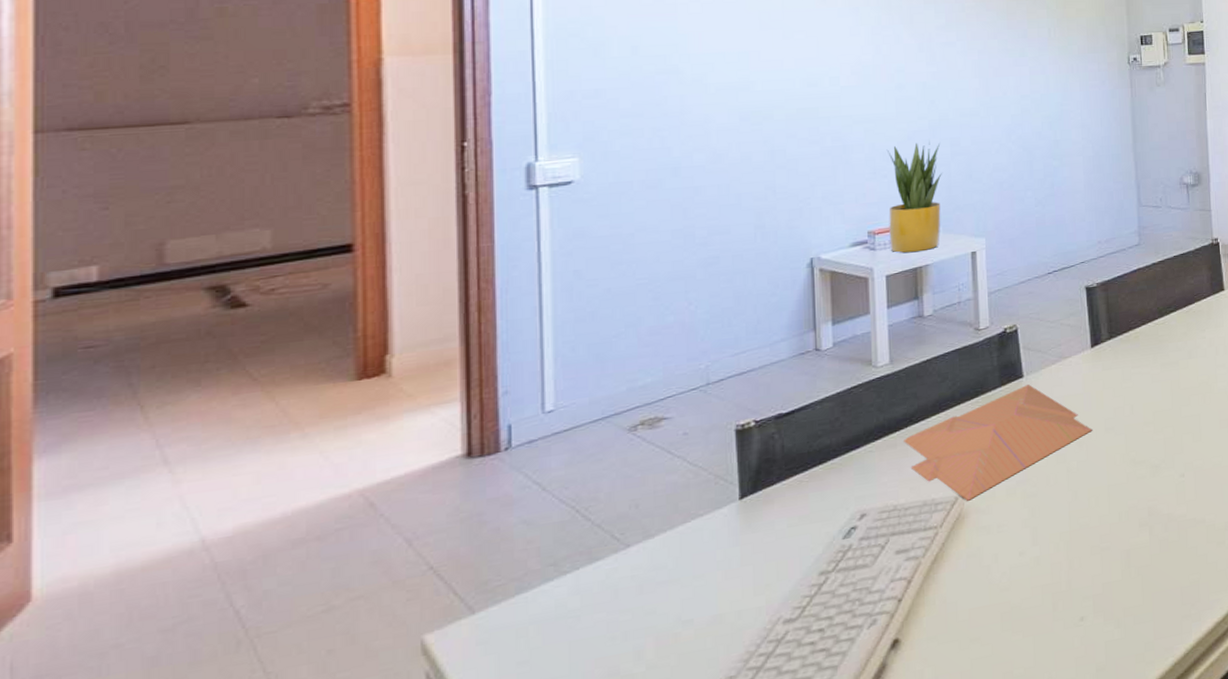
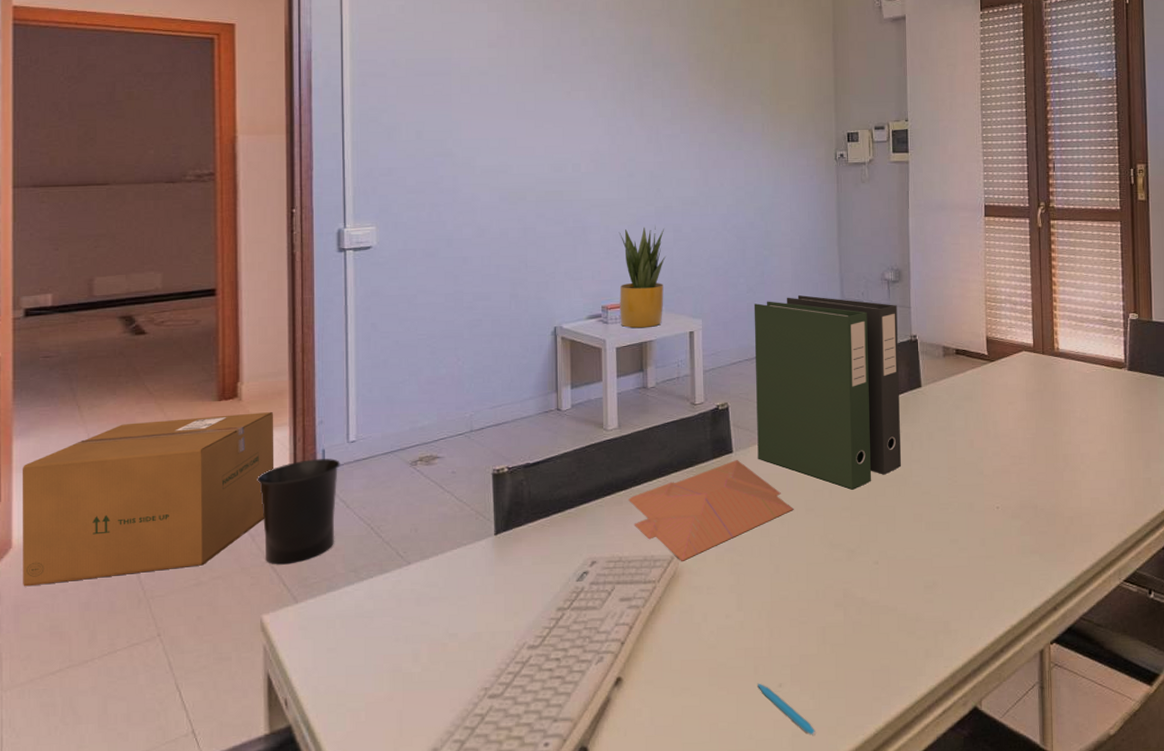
box: none [48,387,440,650] -> present [22,412,274,587]
waste bin: none [415,434,533,571] -> present [257,458,340,565]
binder: none [1043,205,1205,403] -> present [754,295,901,490]
pen: none [1057,620,1122,667] -> present [758,683,816,735]

